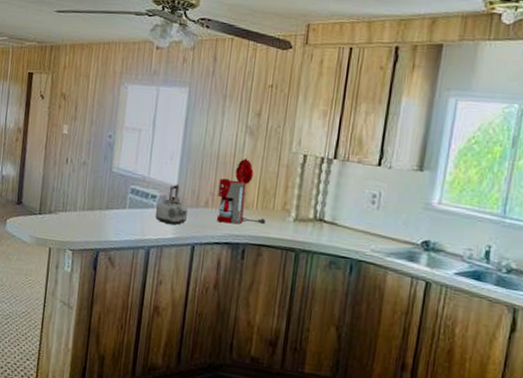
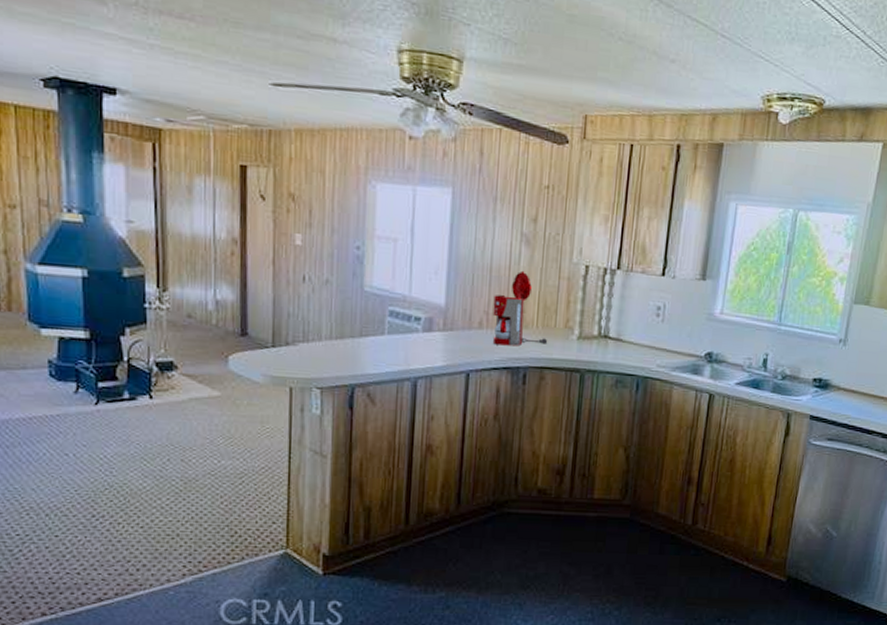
kettle: present [155,184,188,225] -> none [420,303,459,350]

